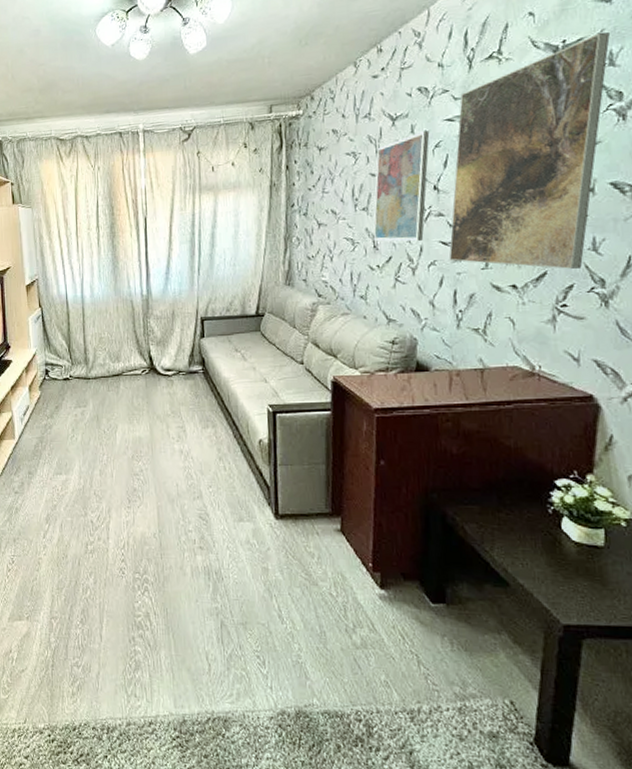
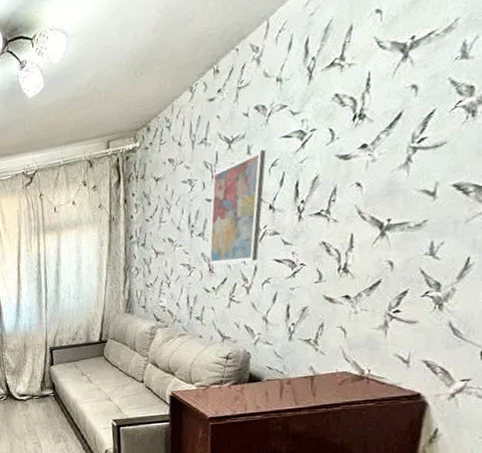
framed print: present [449,32,610,269] -> none [283,21,464,278]

